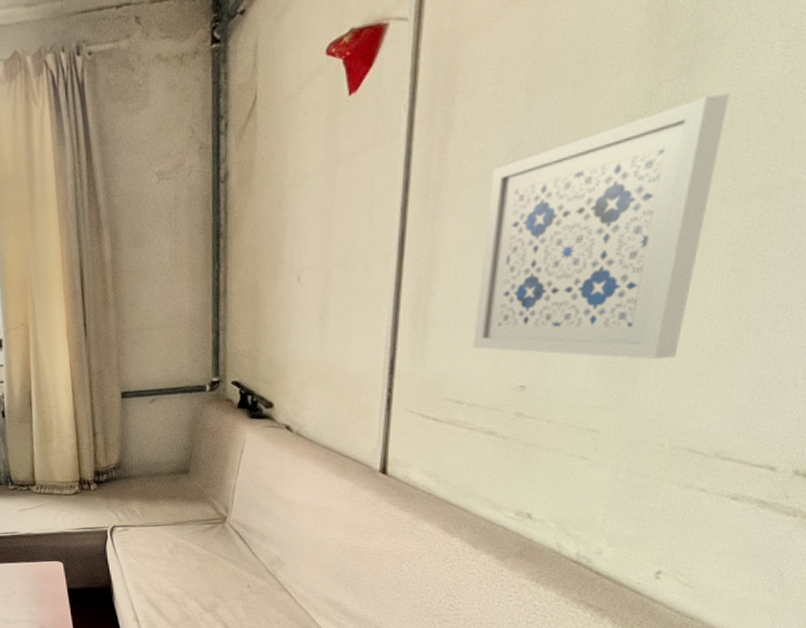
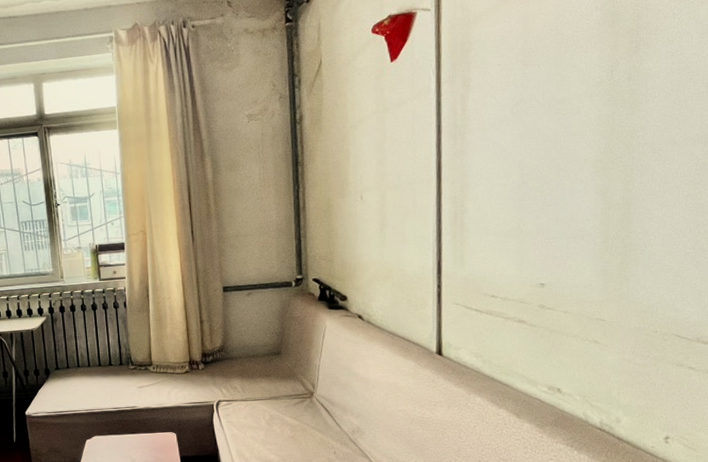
wall art: present [473,93,730,360] -> none [500,68,668,264]

